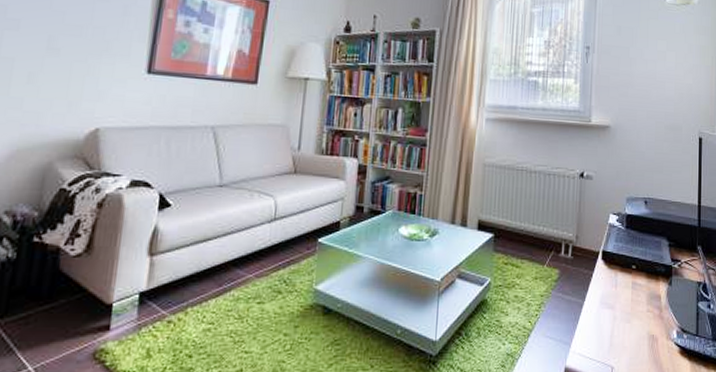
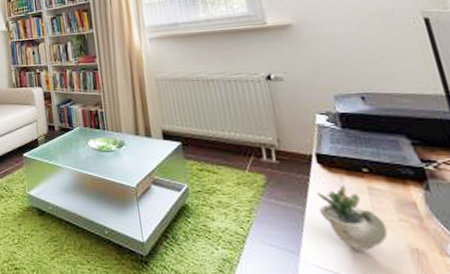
succulent plant: none [594,281,670,339] -> present [316,186,435,251]

